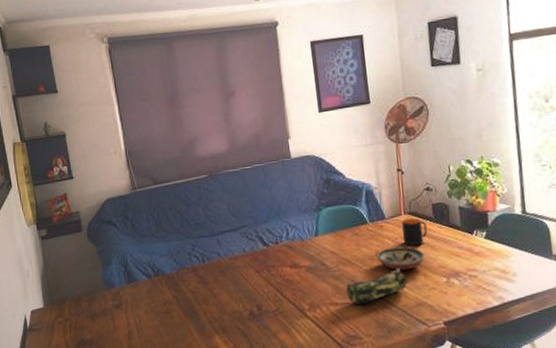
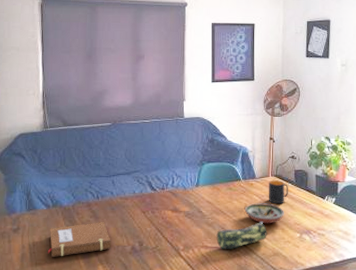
notebook: none [155,287,226,332] -> present [48,222,111,257]

